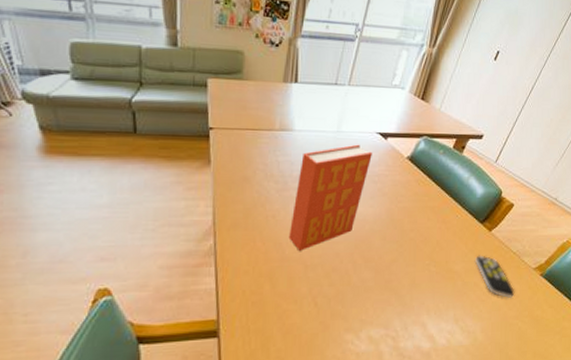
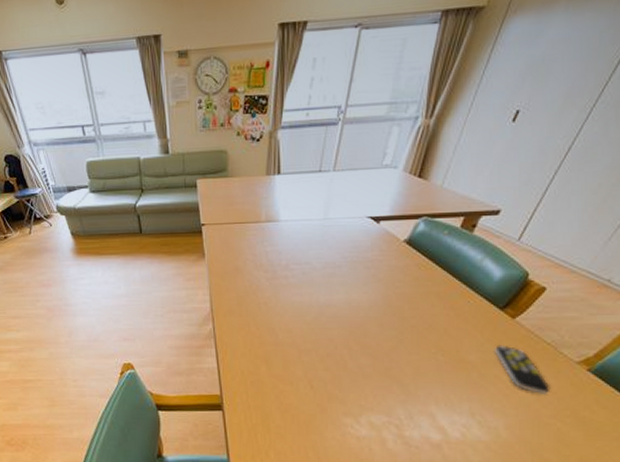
book: present [288,144,372,251] -> none [281,230,363,336]

